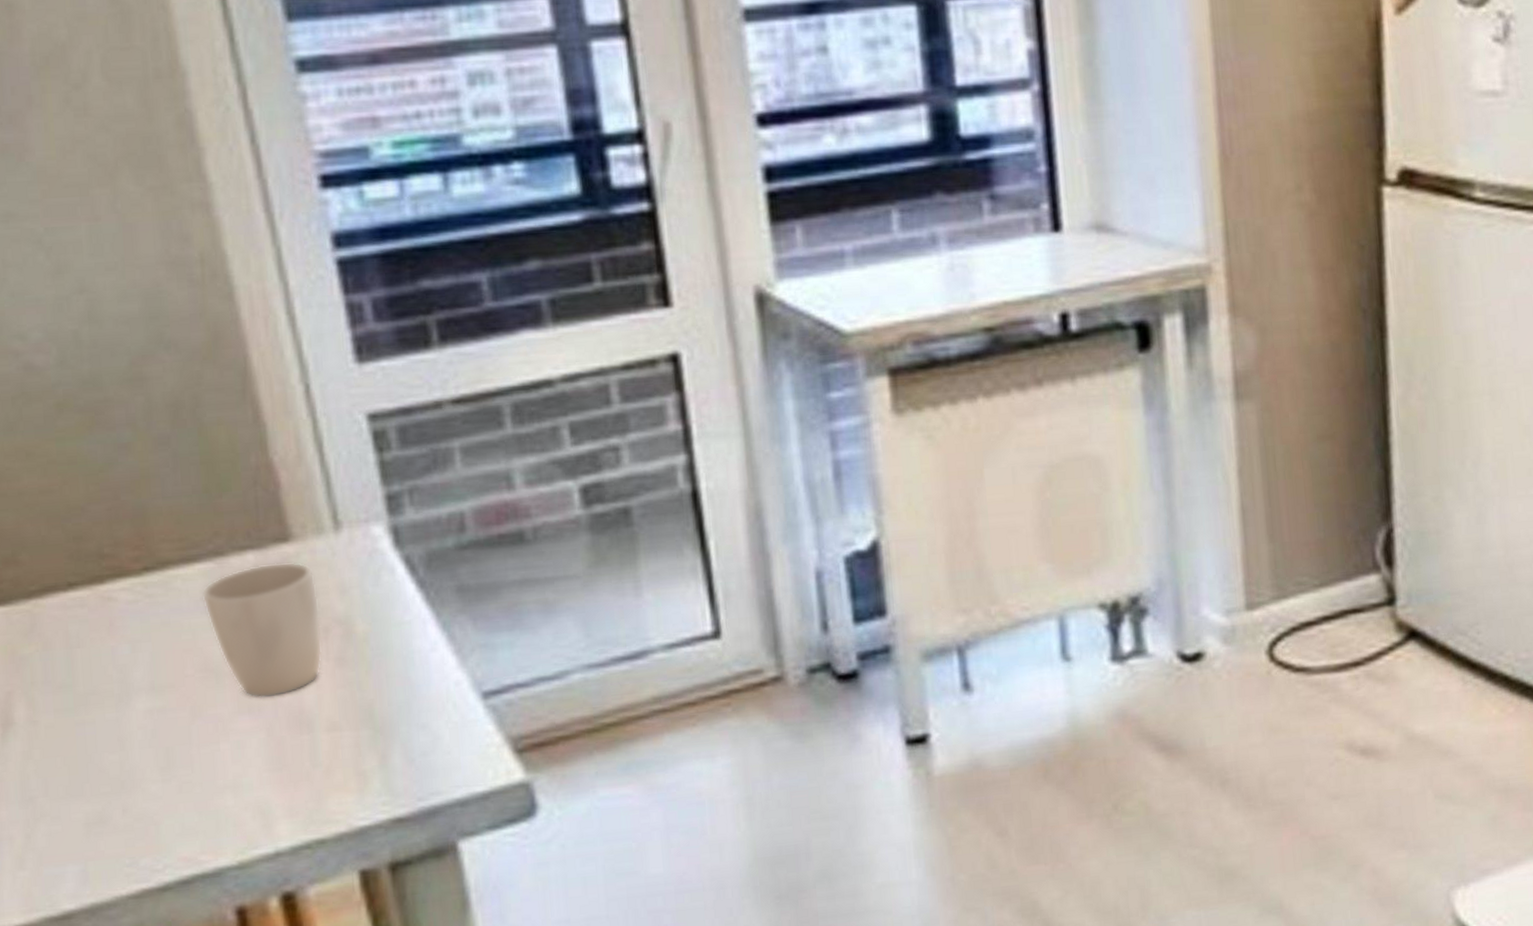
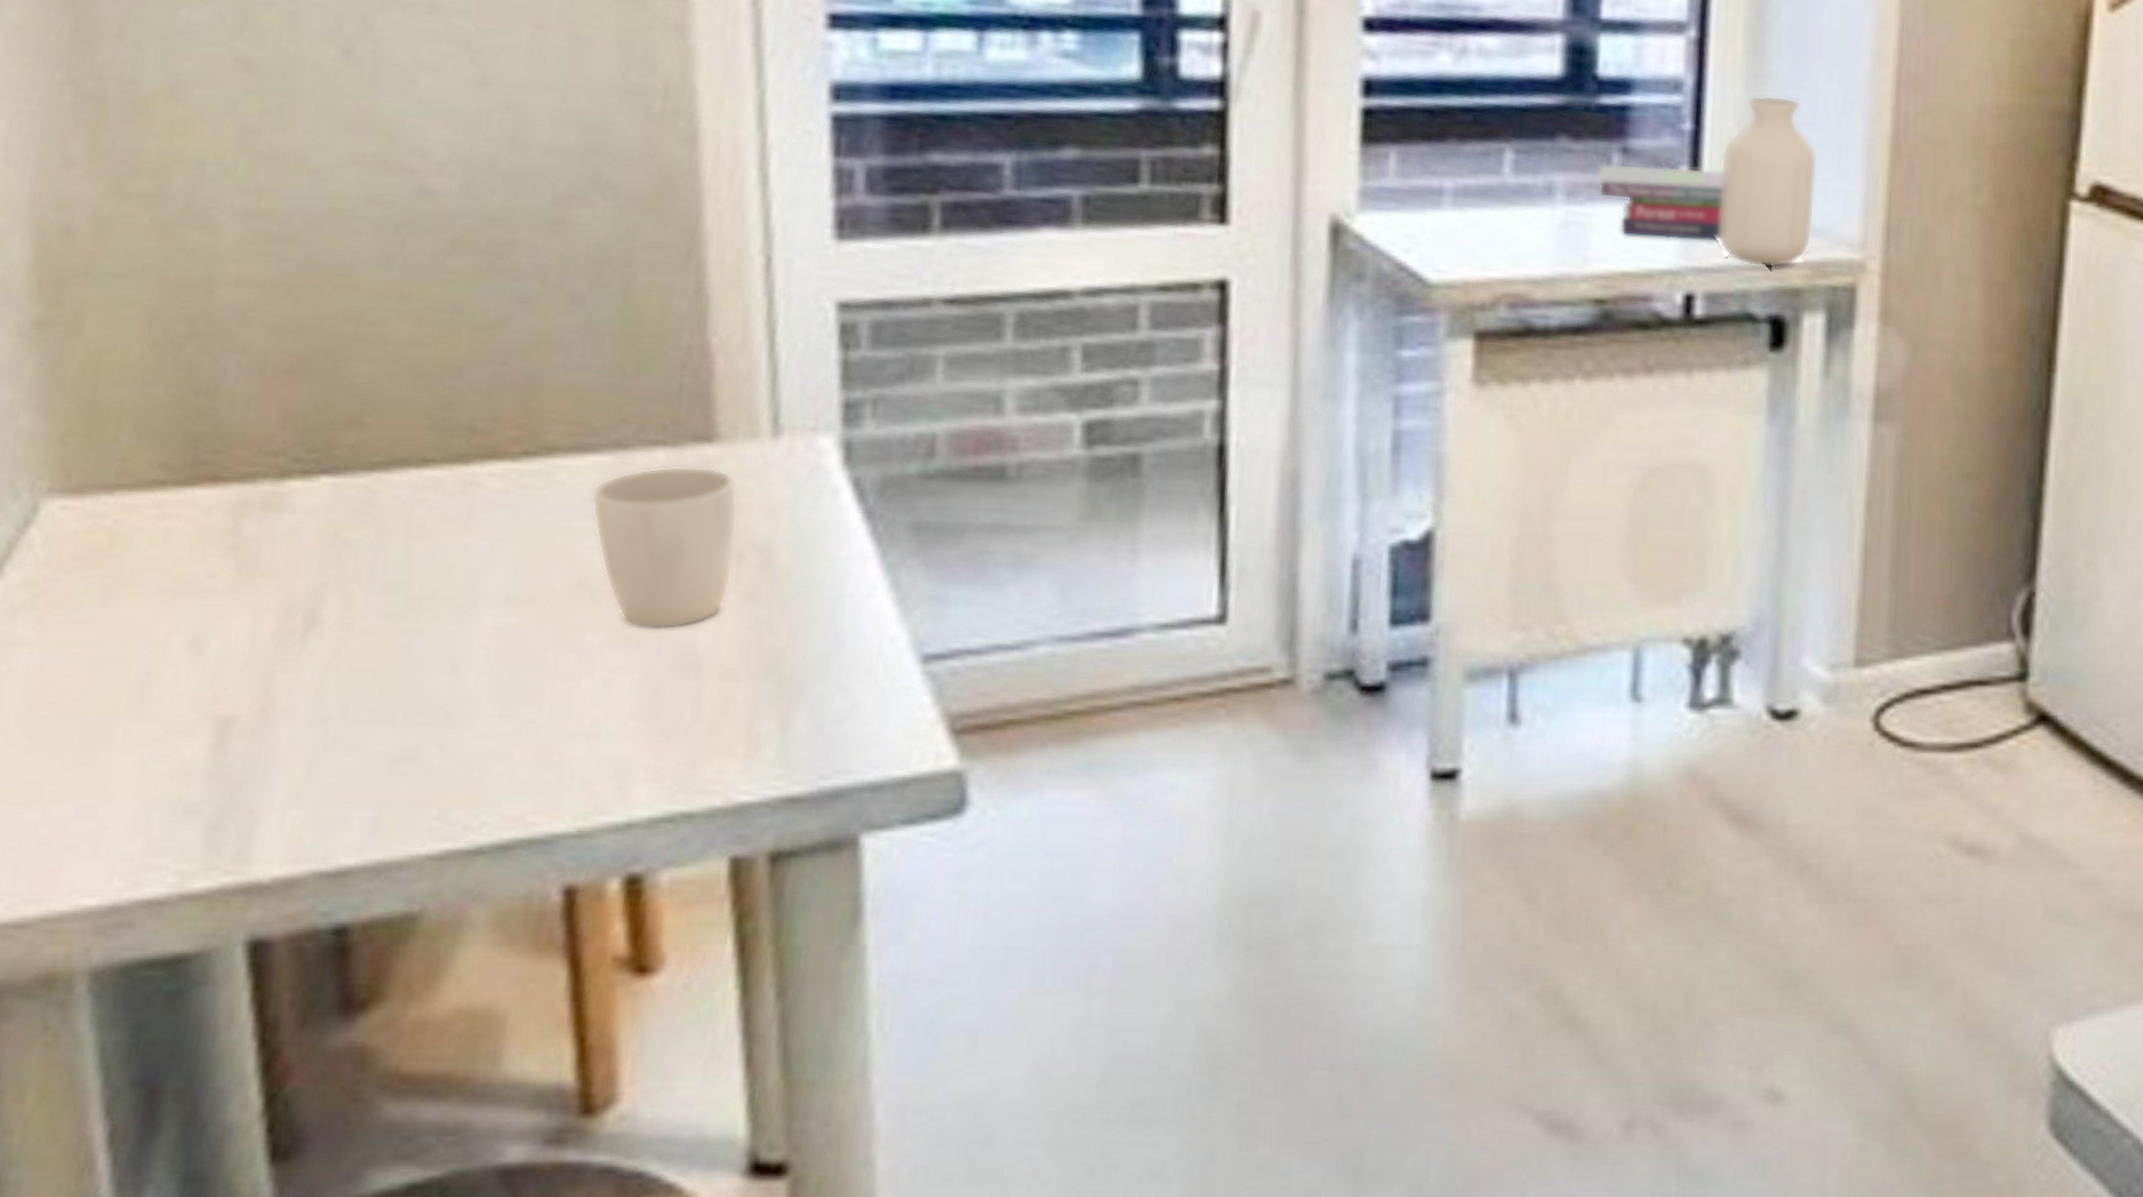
books: none [972,201,1084,270] -> present [1597,163,1724,241]
vase: none [1075,131,1163,282] -> present [1717,95,1819,268]

